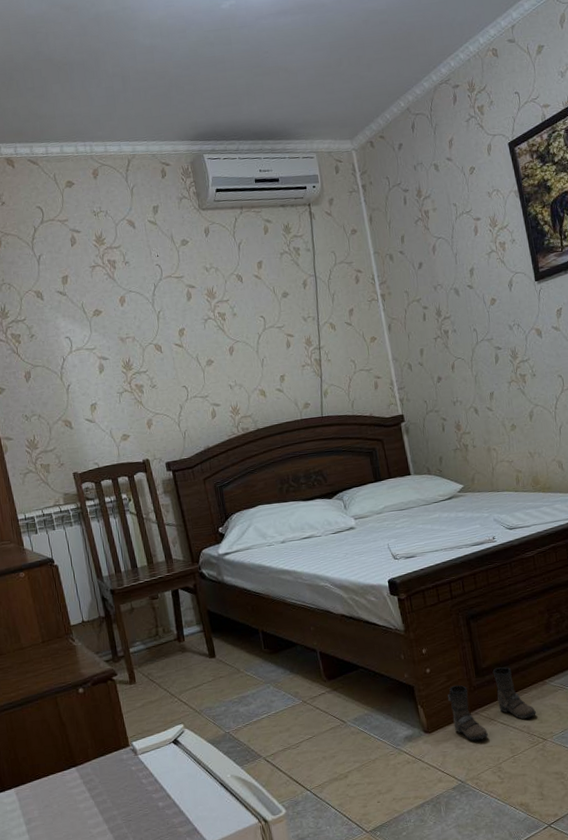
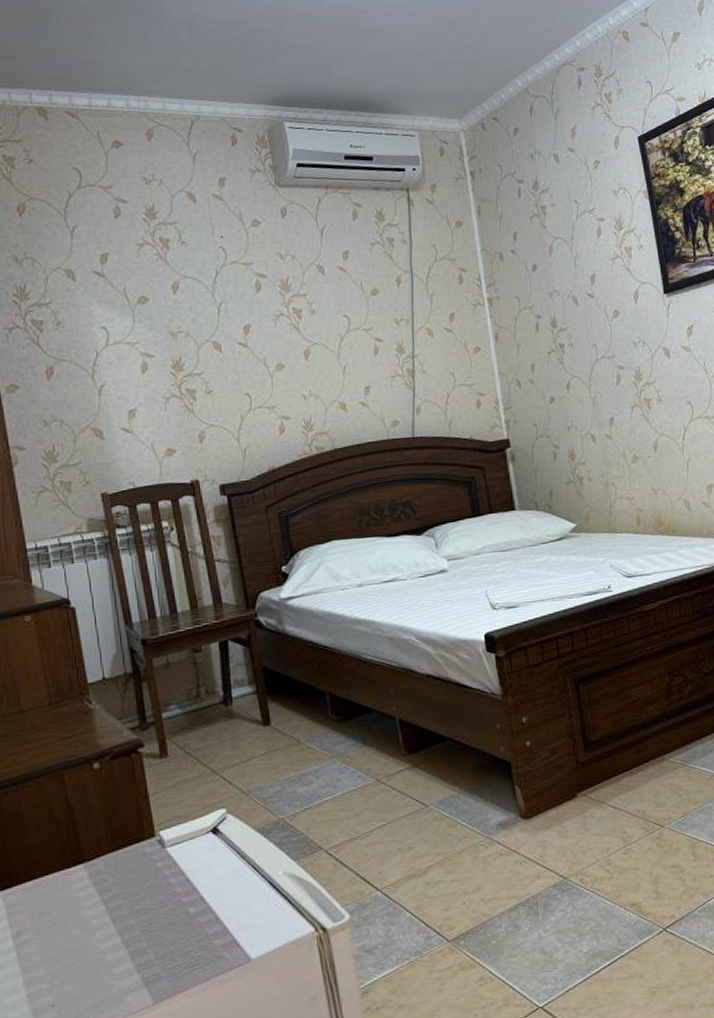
boots: present [448,667,536,741] -> none [551,739,653,828]

